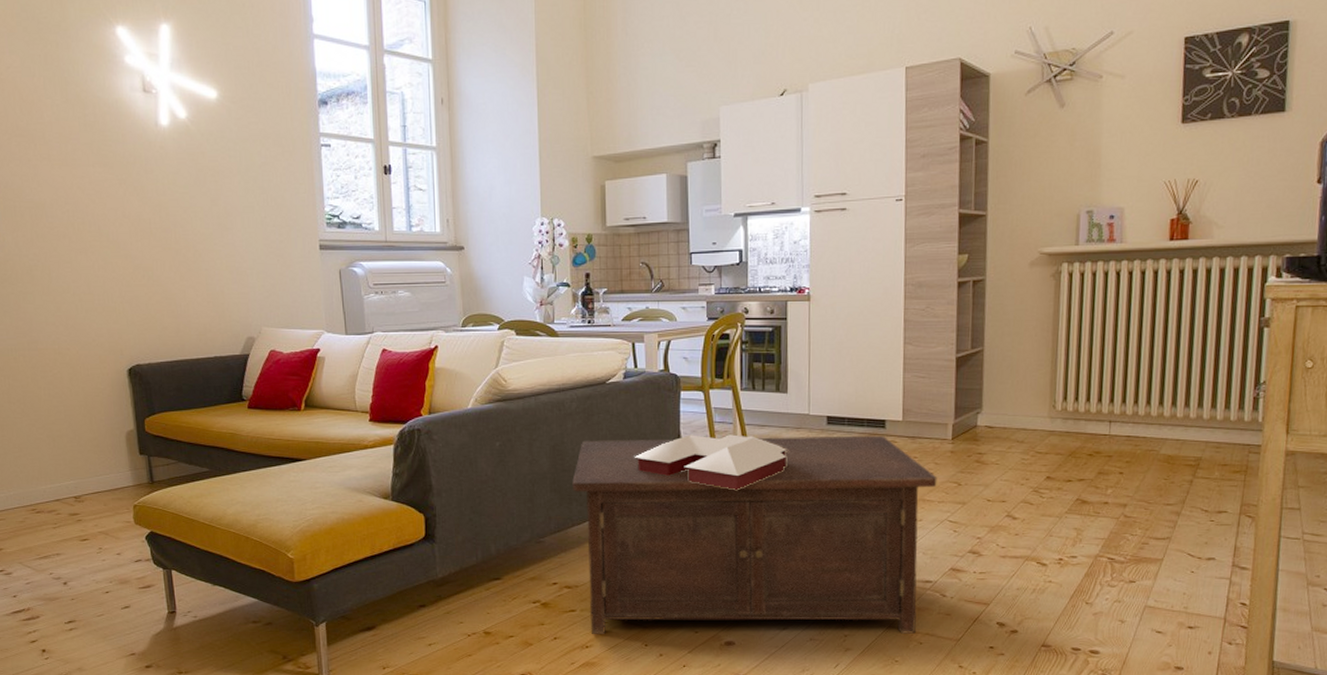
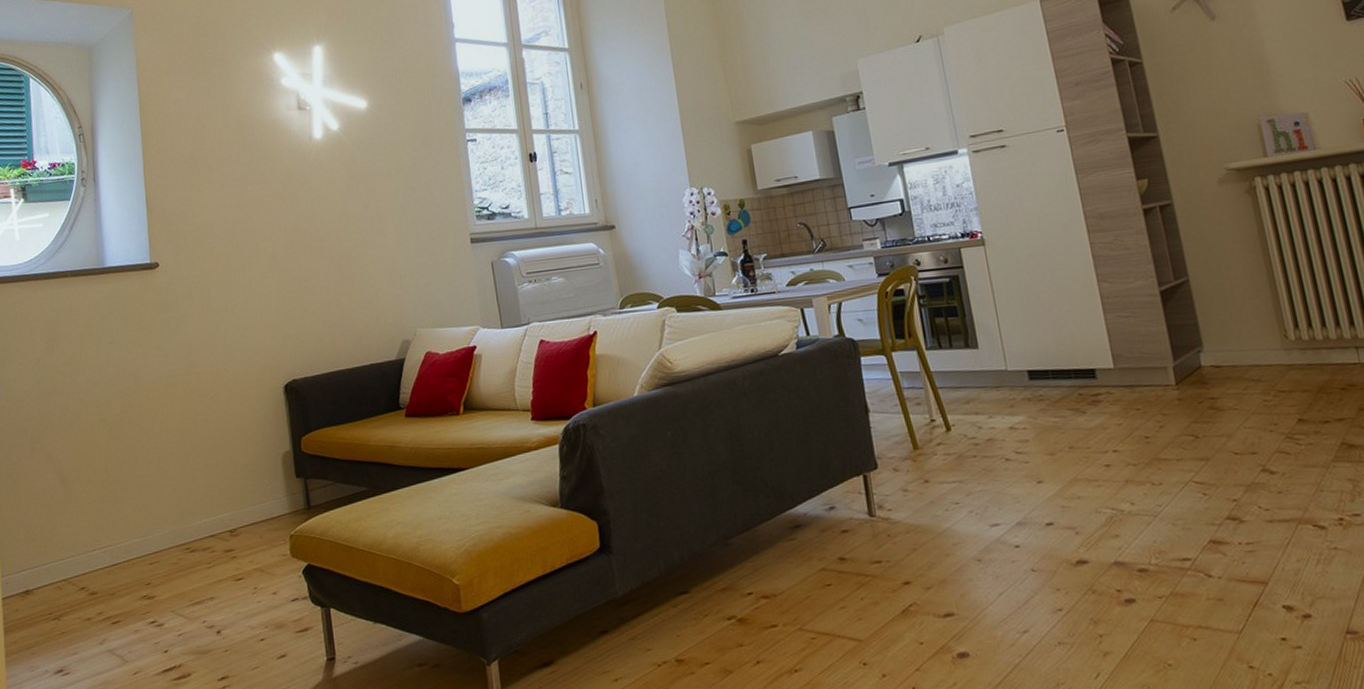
cabinet: present [572,435,937,634] -> none [755,387,1185,654]
books: present [634,434,790,490] -> none [819,400,994,465]

